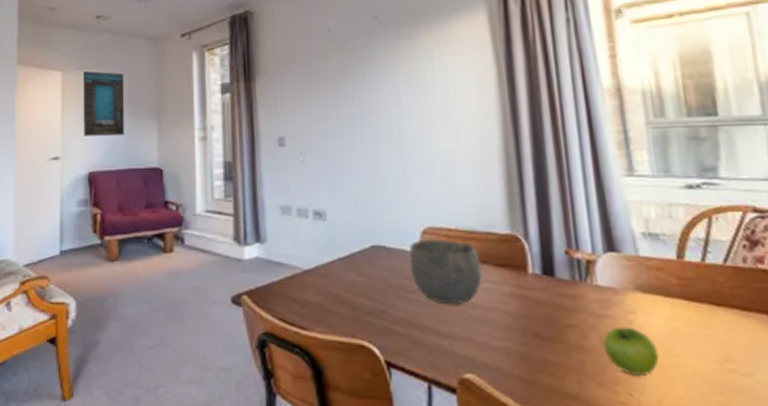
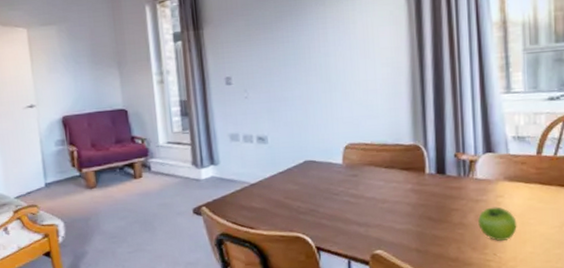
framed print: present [83,71,125,136] -> none [47,26,91,86]
bowl: present [409,239,484,305] -> none [334,152,392,202]

